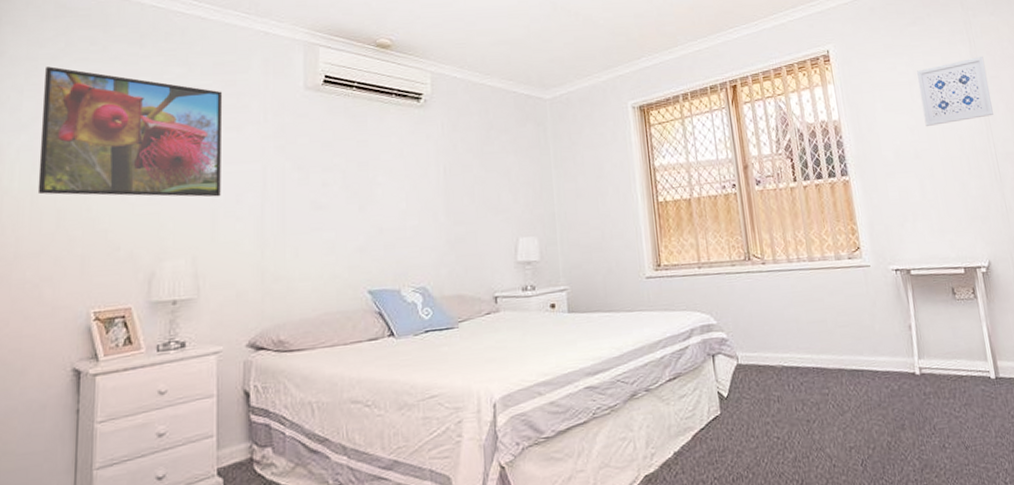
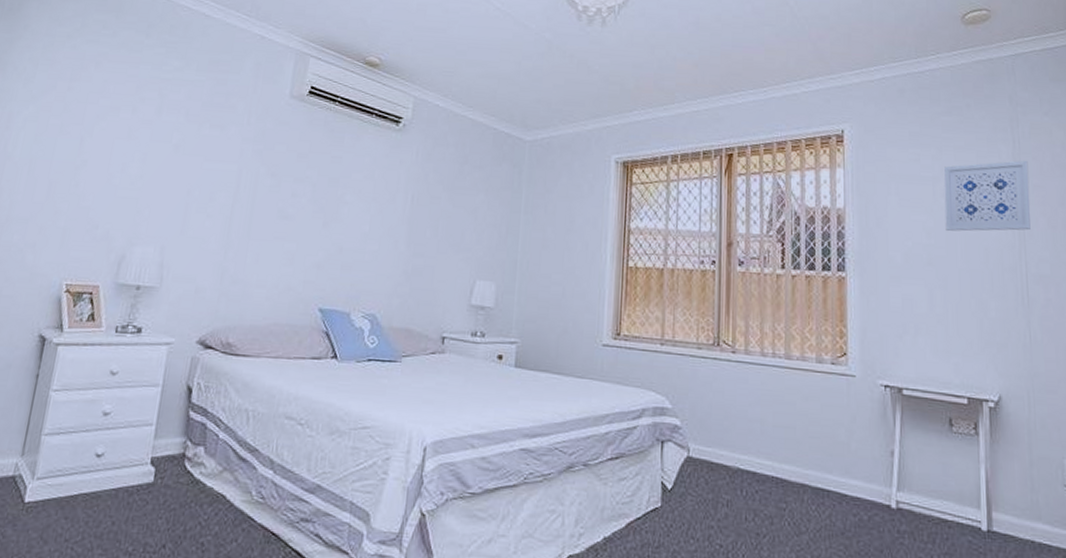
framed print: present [37,66,223,197] -> none [35,44,214,192]

